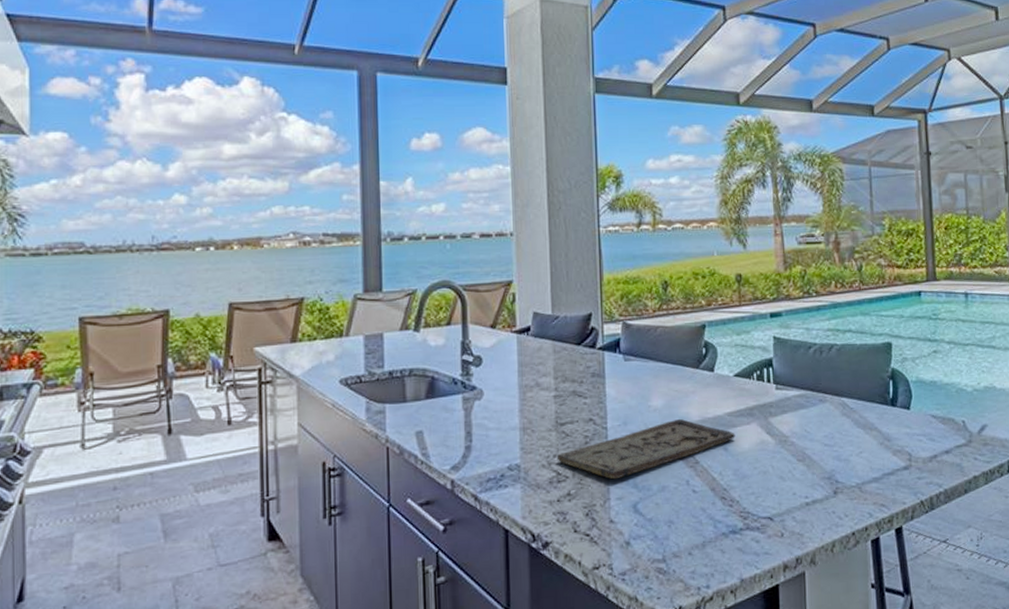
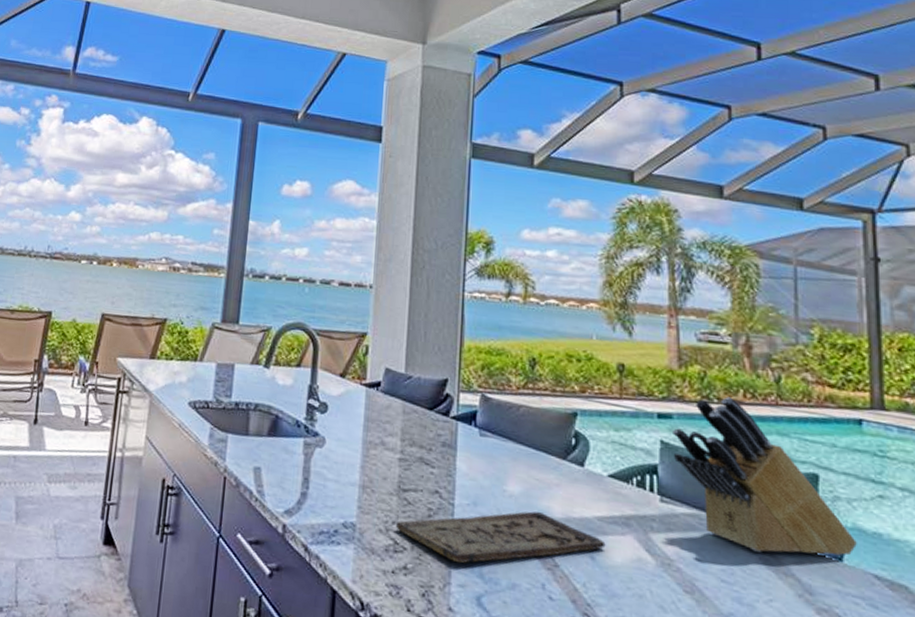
knife block: none [783,289,919,416] -> present [673,397,857,556]

